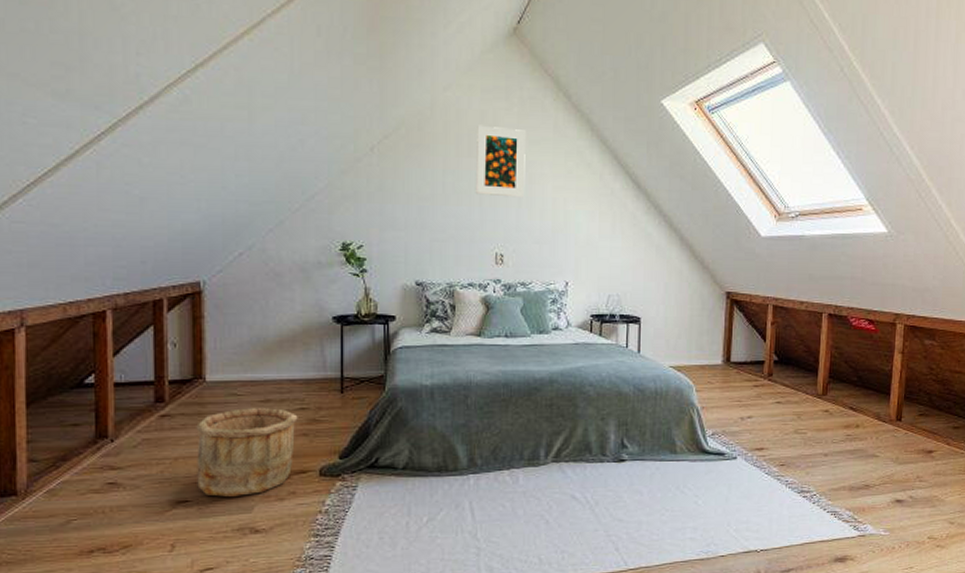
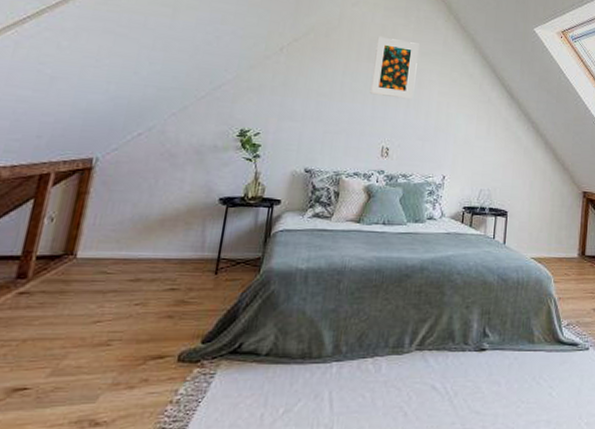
wooden bucket: present [196,408,298,497] -> none [41,287,167,384]

